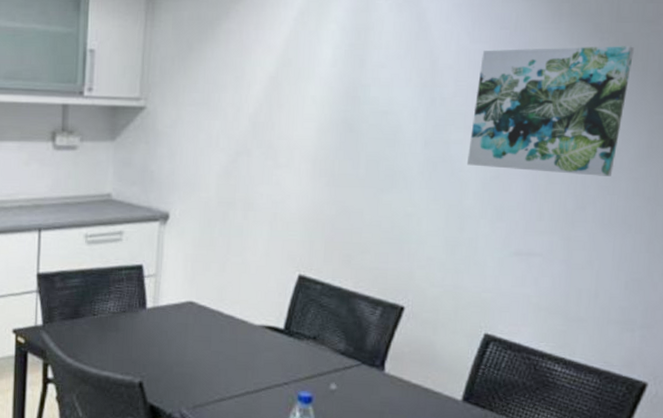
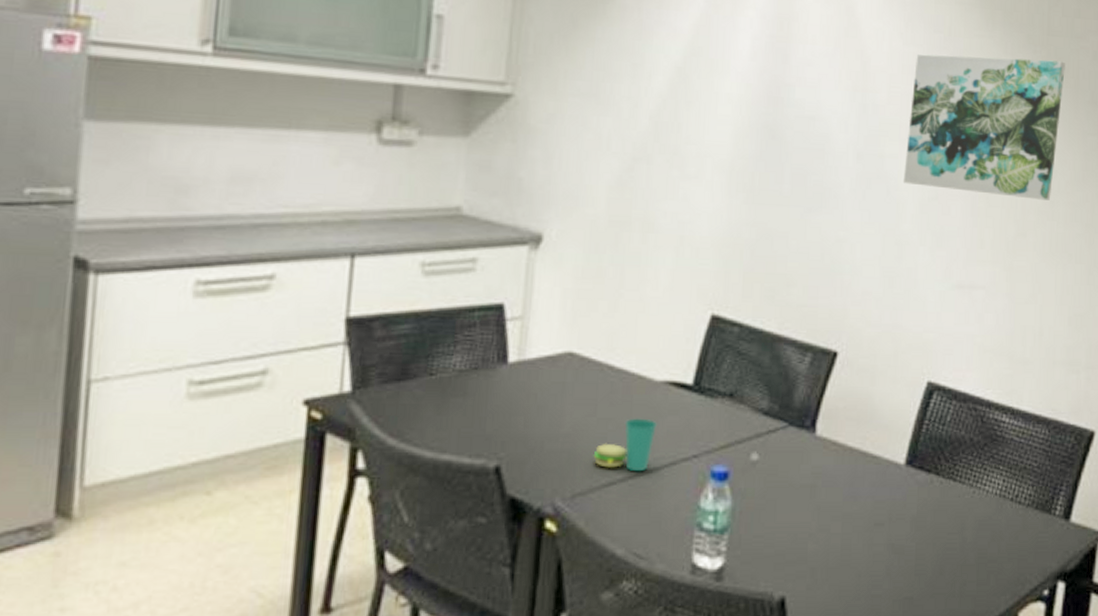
cup: none [208,352,257,392] -> present [593,418,658,471]

